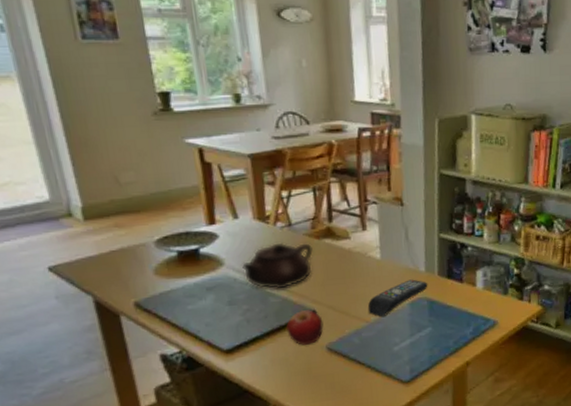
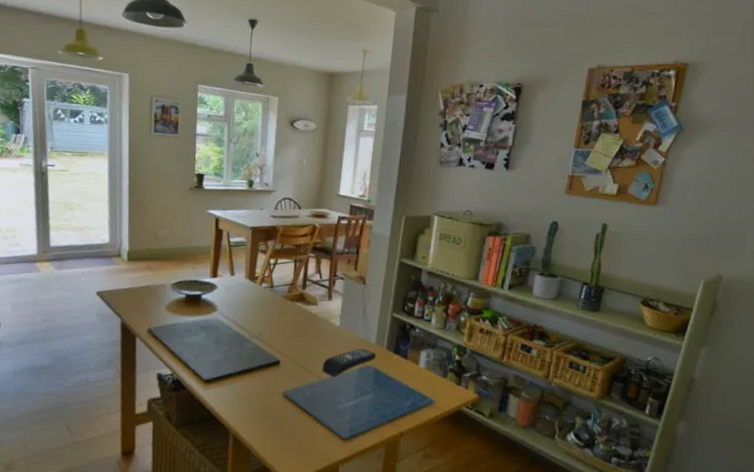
teapot: present [242,242,313,290] -> none [230,299,286,338]
fruit: present [286,310,324,345] -> none [254,358,284,389]

